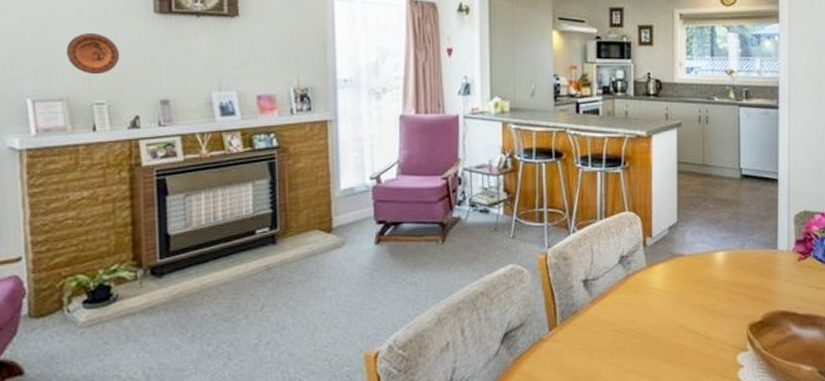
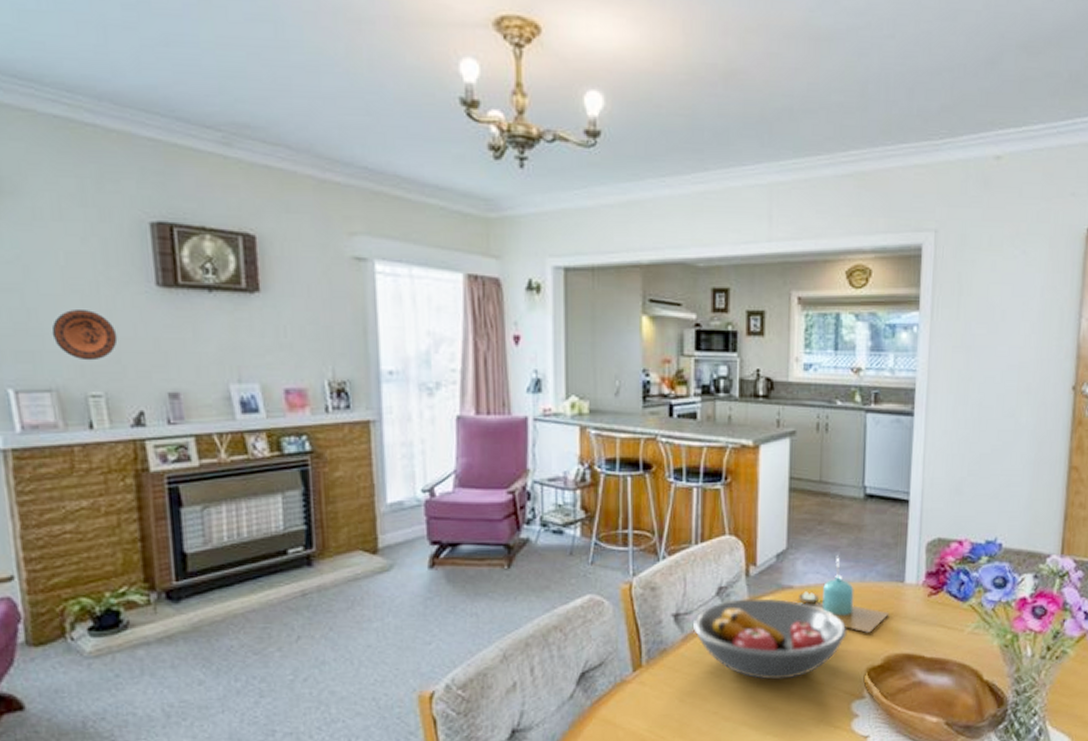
fruit bowl: none [599,265,731,336] -> present [692,598,847,680]
candle: none [689,227,766,293] -> present [799,556,890,633]

